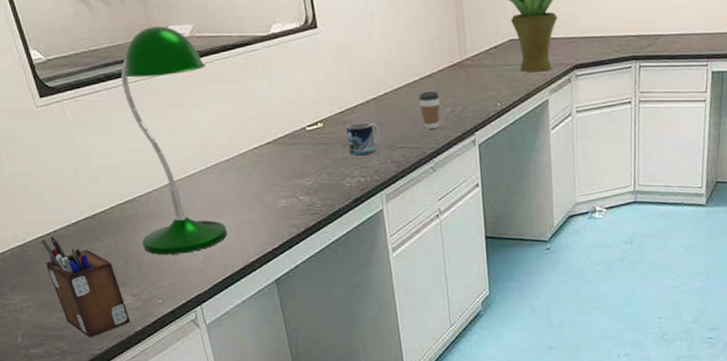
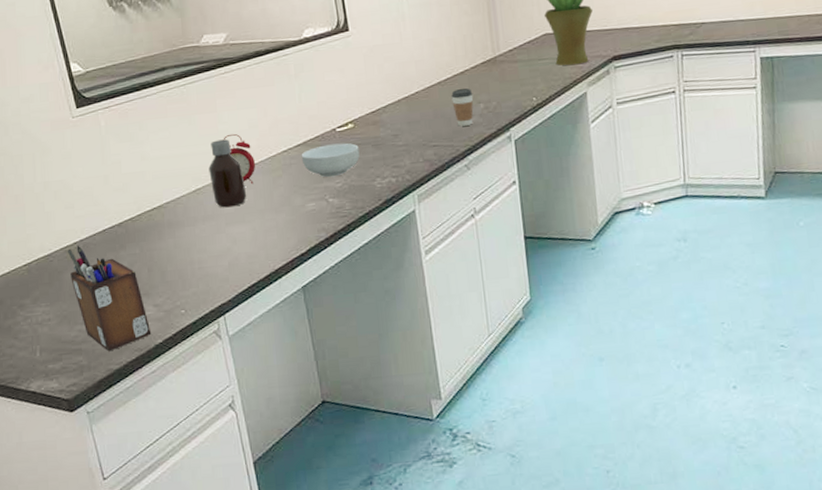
desk lamp: present [121,26,228,255] -> none [155,35,254,263]
bottle: none [179,134,219,203] -> present [208,139,247,208]
alarm clock: none [193,129,227,180] -> present [223,133,256,185]
cereal bowl: none [271,142,329,176] -> present [301,143,360,178]
mug: present [345,122,380,155] -> none [376,121,411,155]

